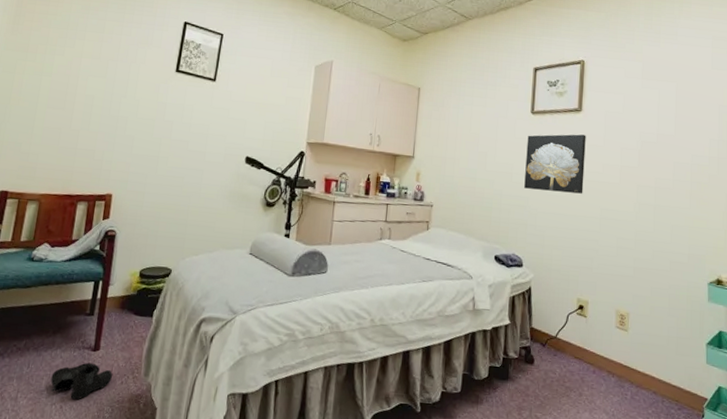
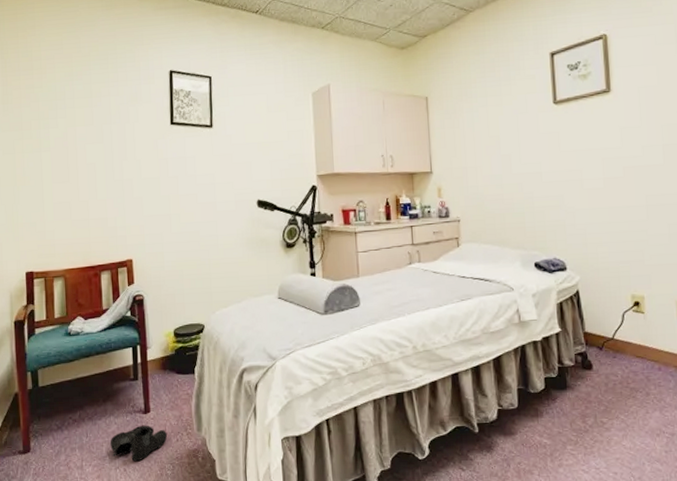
wall art: present [524,134,586,194] -> none [553,117,624,187]

